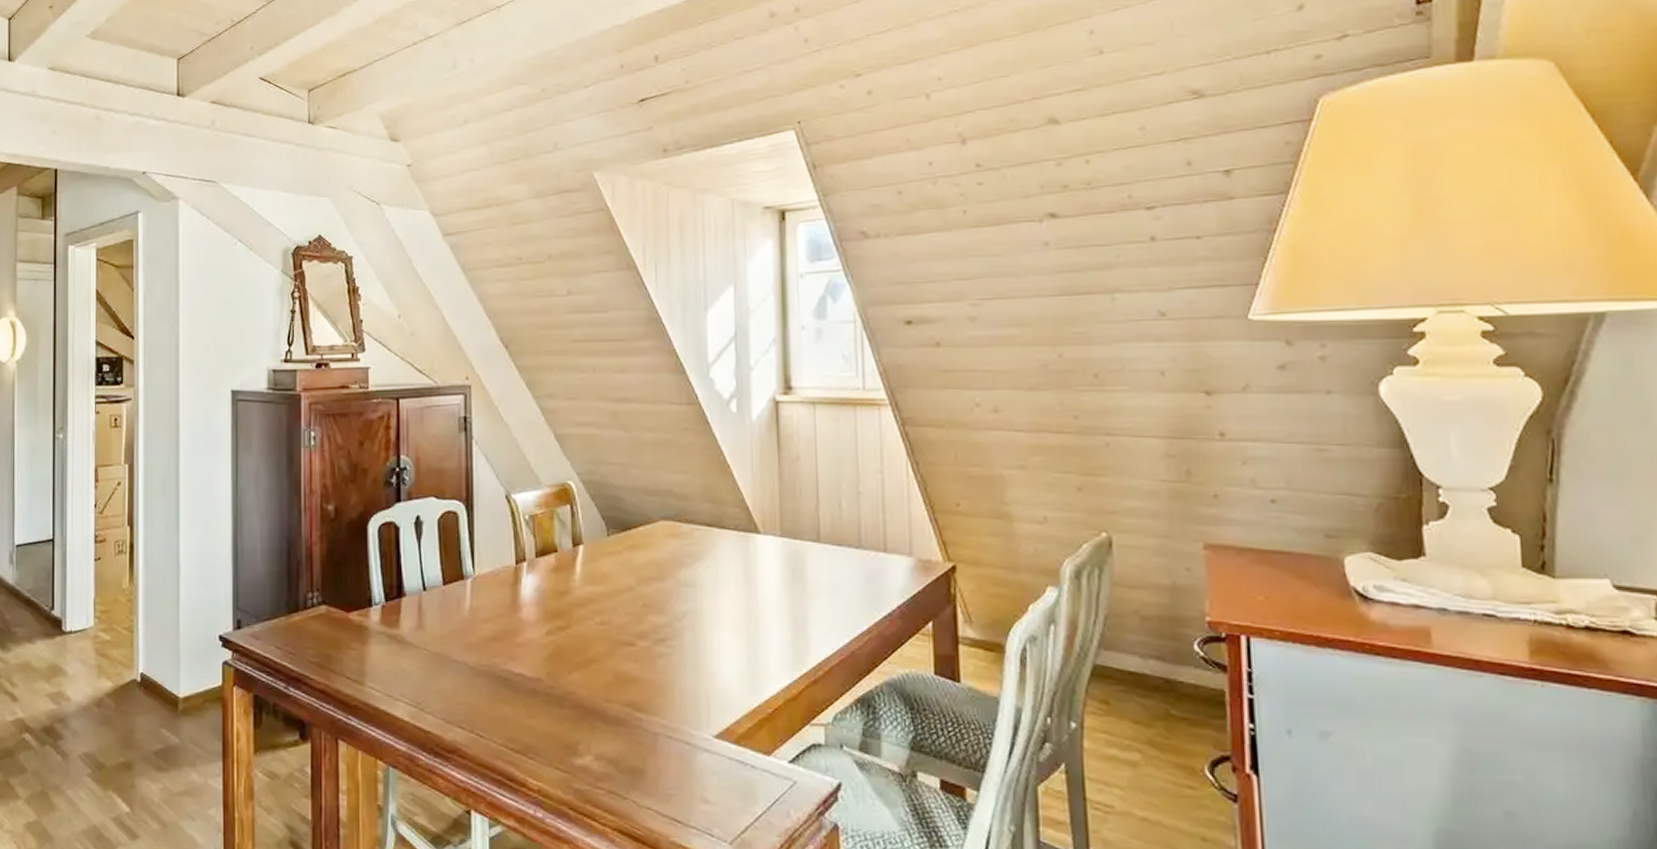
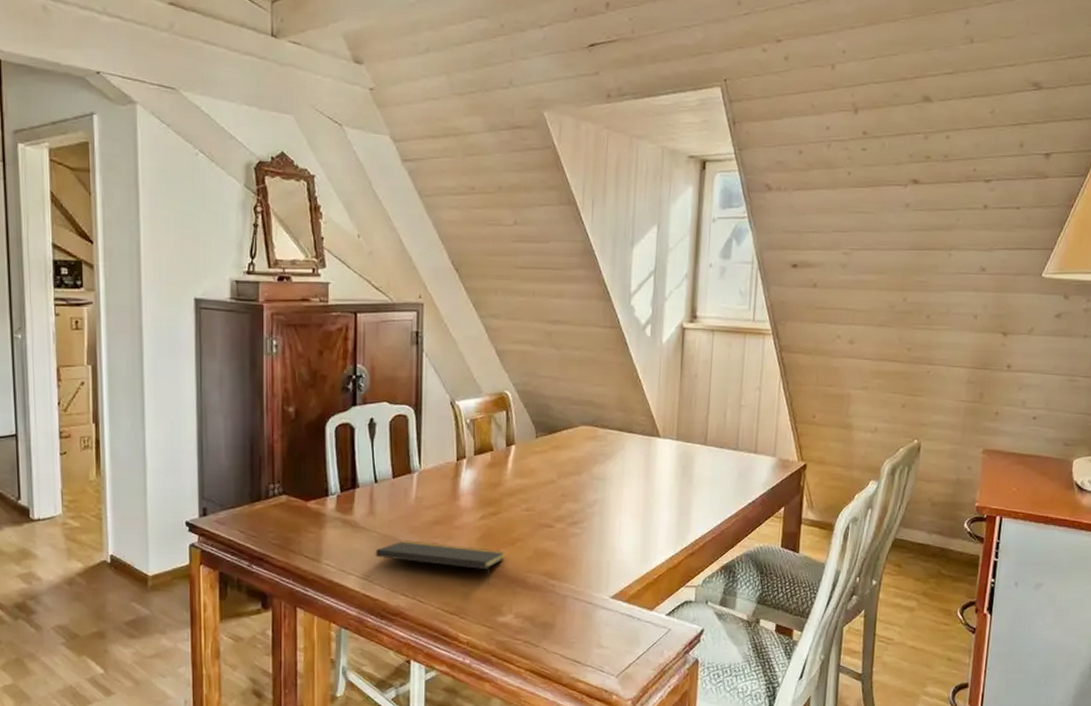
notepad: none [425,660,579,716] -> present [375,540,506,584]

